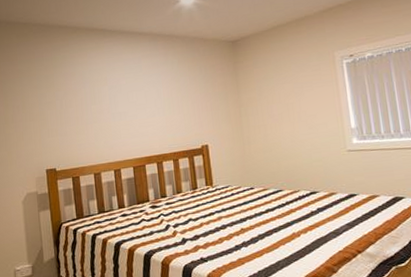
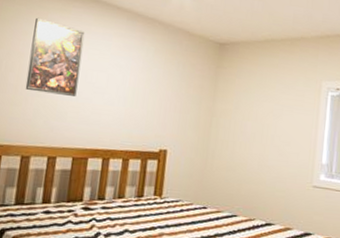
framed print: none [79,58,124,120] -> present [25,17,85,96]

